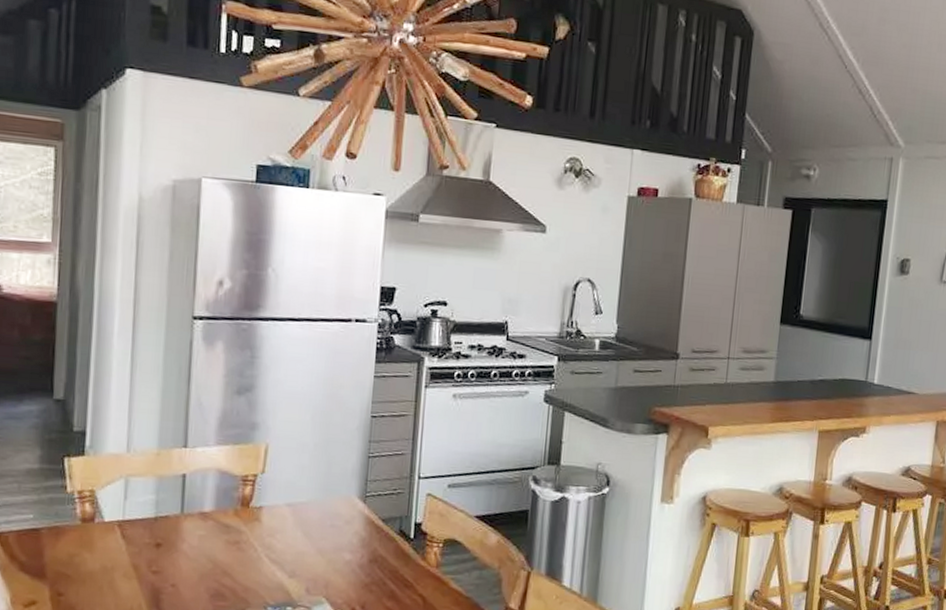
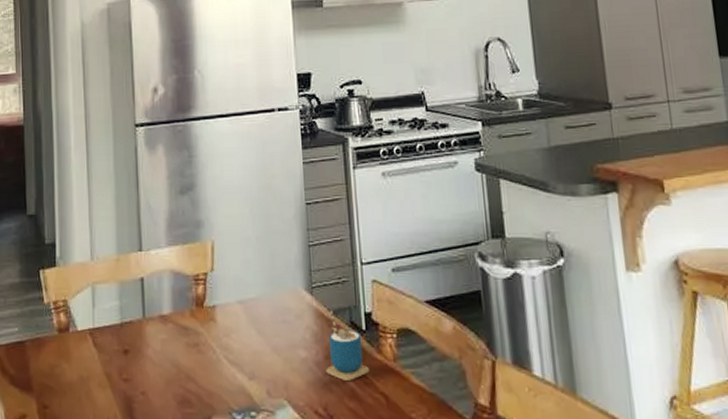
cup: none [368,518,412,583] -> present [326,310,370,380]

